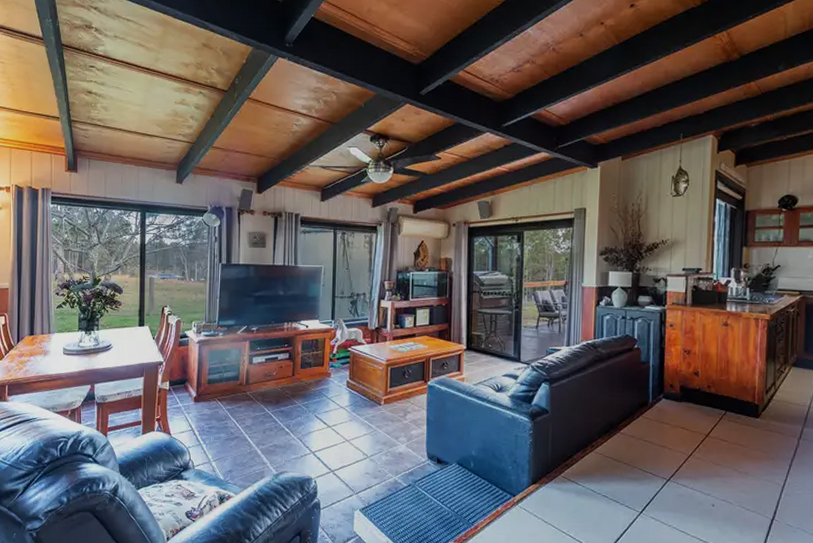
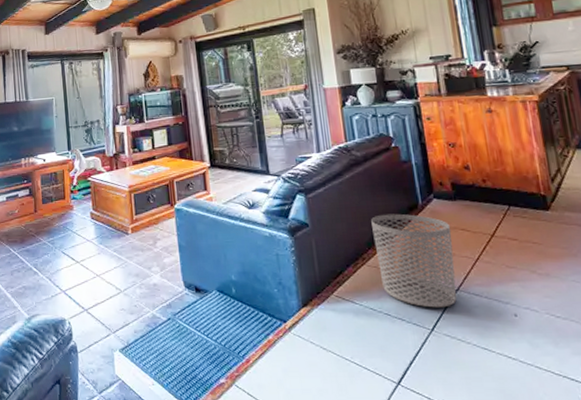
waste bin: none [604,408,673,494] -> present [371,213,457,308]

